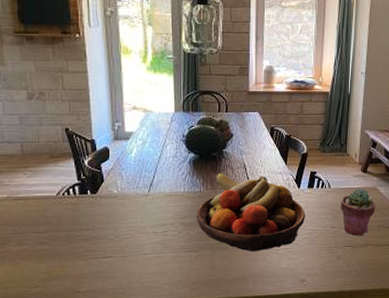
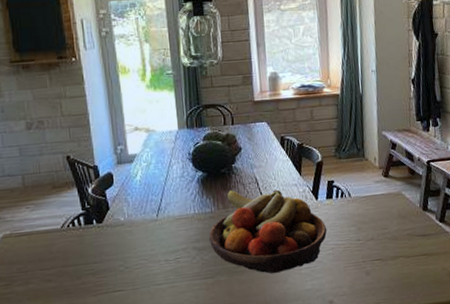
potted succulent: present [340,188,376,236] -> none [363,195,403,248]

